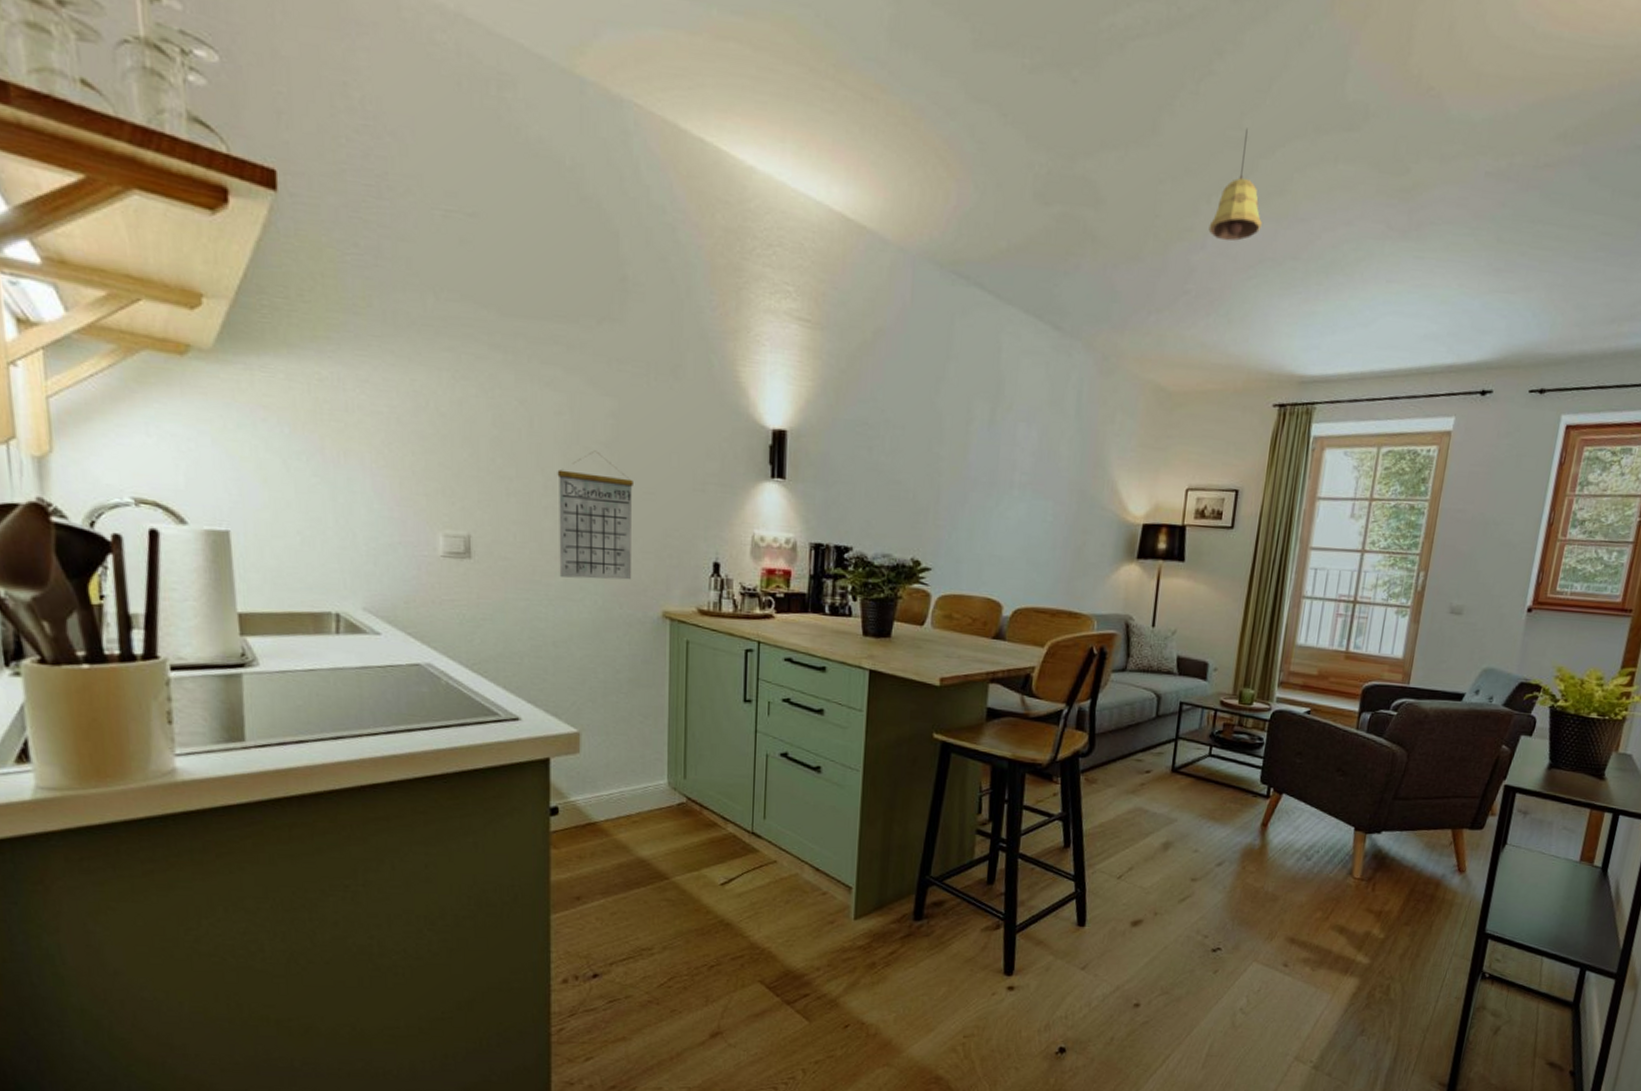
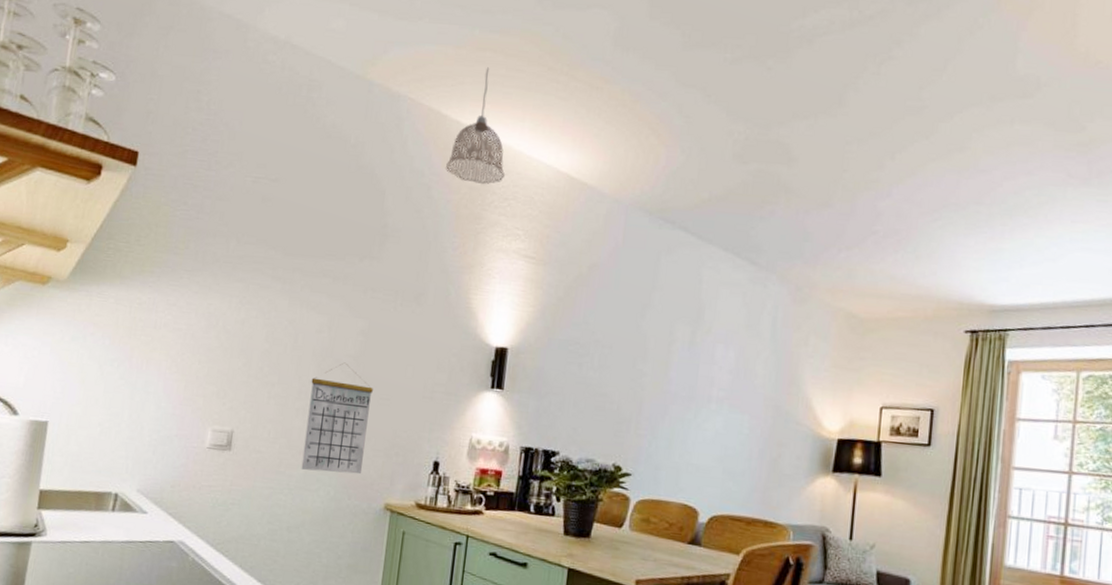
pendant lamp: none [692,64,766,226] -> present [446,67,505,185]
pendant light: present [1208,128,1262,241] -> none [893,99,944,190]

